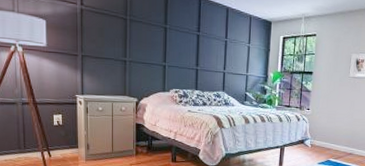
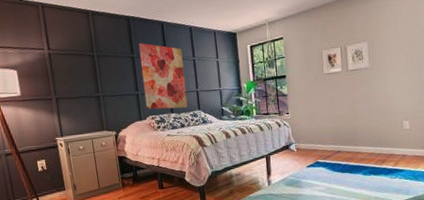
wall art: none [171,15,215,87] -> present [139,43,188,110]

